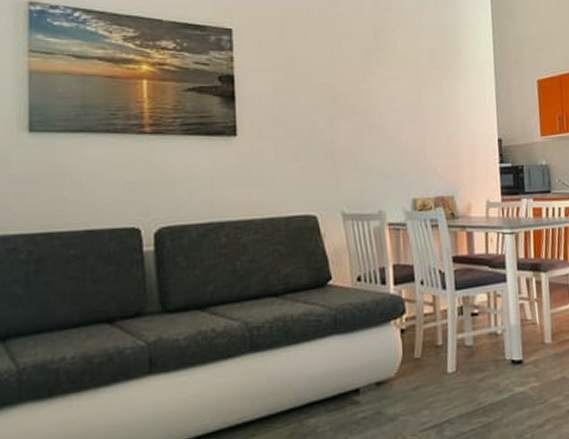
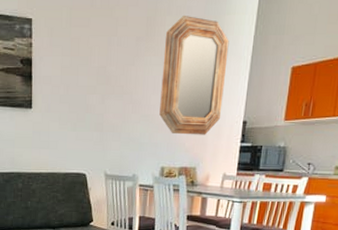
home mirror: none [398,28,473,158] -> present [159,16,229,135]

